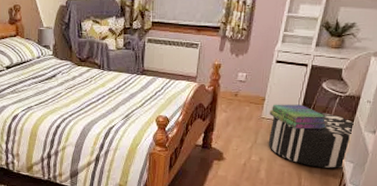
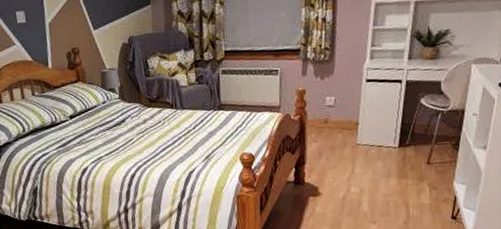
pouf: present [268,112,355,168] -> none [367,131,462,194]
stack of books: present [269,104,327,130] -> none [365,125,431,153]

